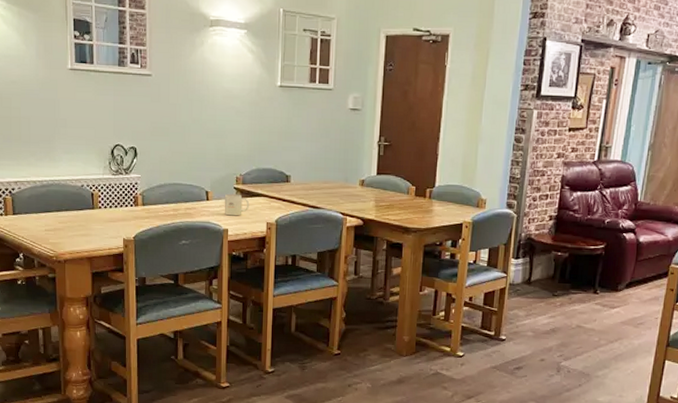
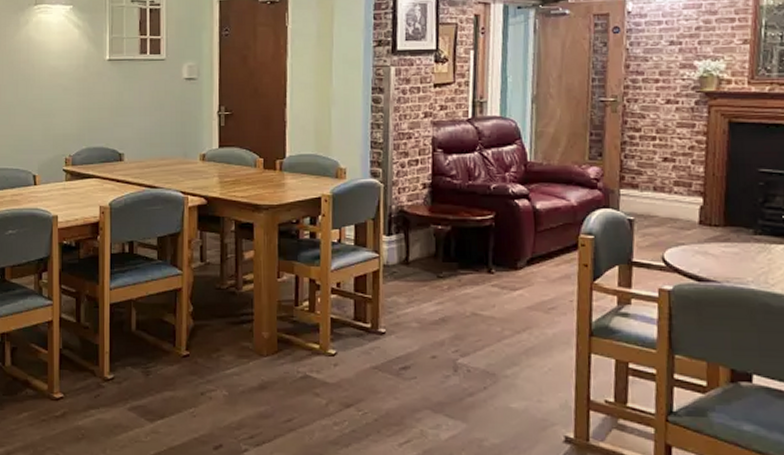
mug: present [224,193,250,216] -> none [53,176,81,201]

